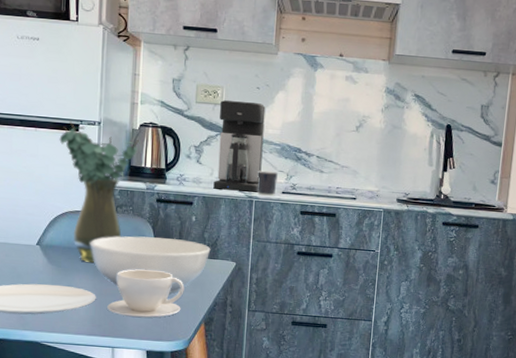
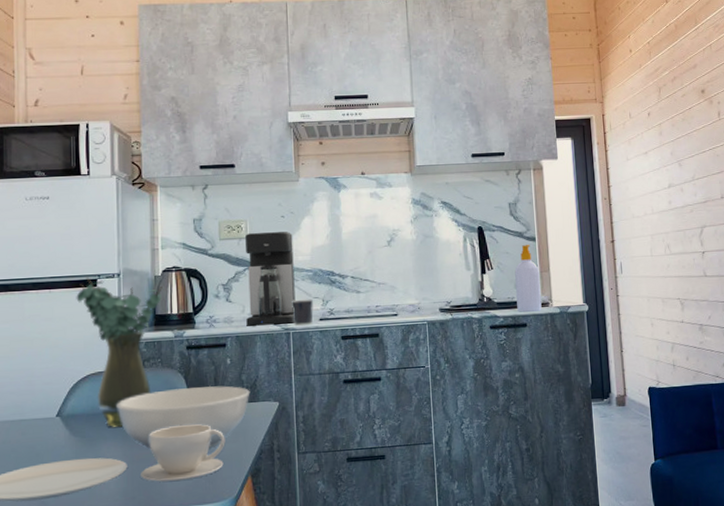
soap bottle: none [472,149,500,216] -> present [515,245,542,313]

